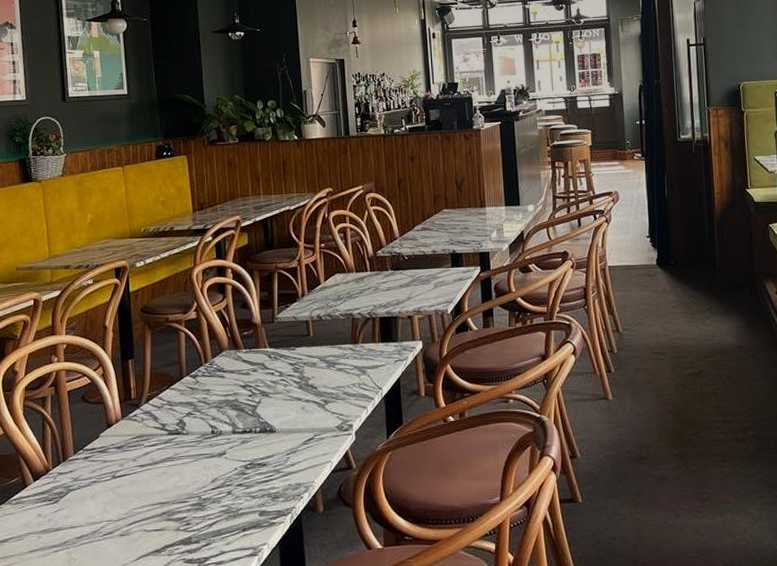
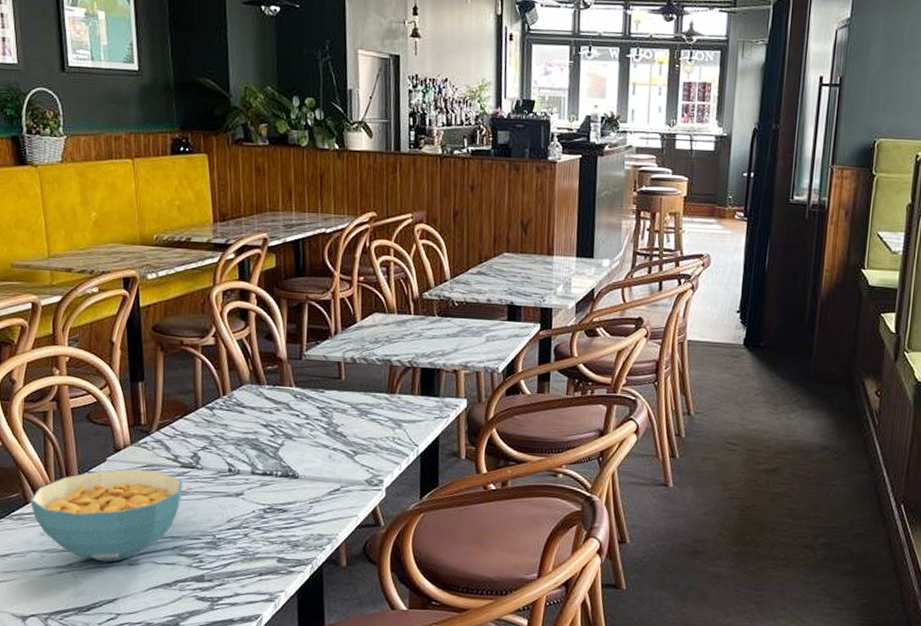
cereal bowl: none [28,441,170,536] -> present [29,468,183,562]

